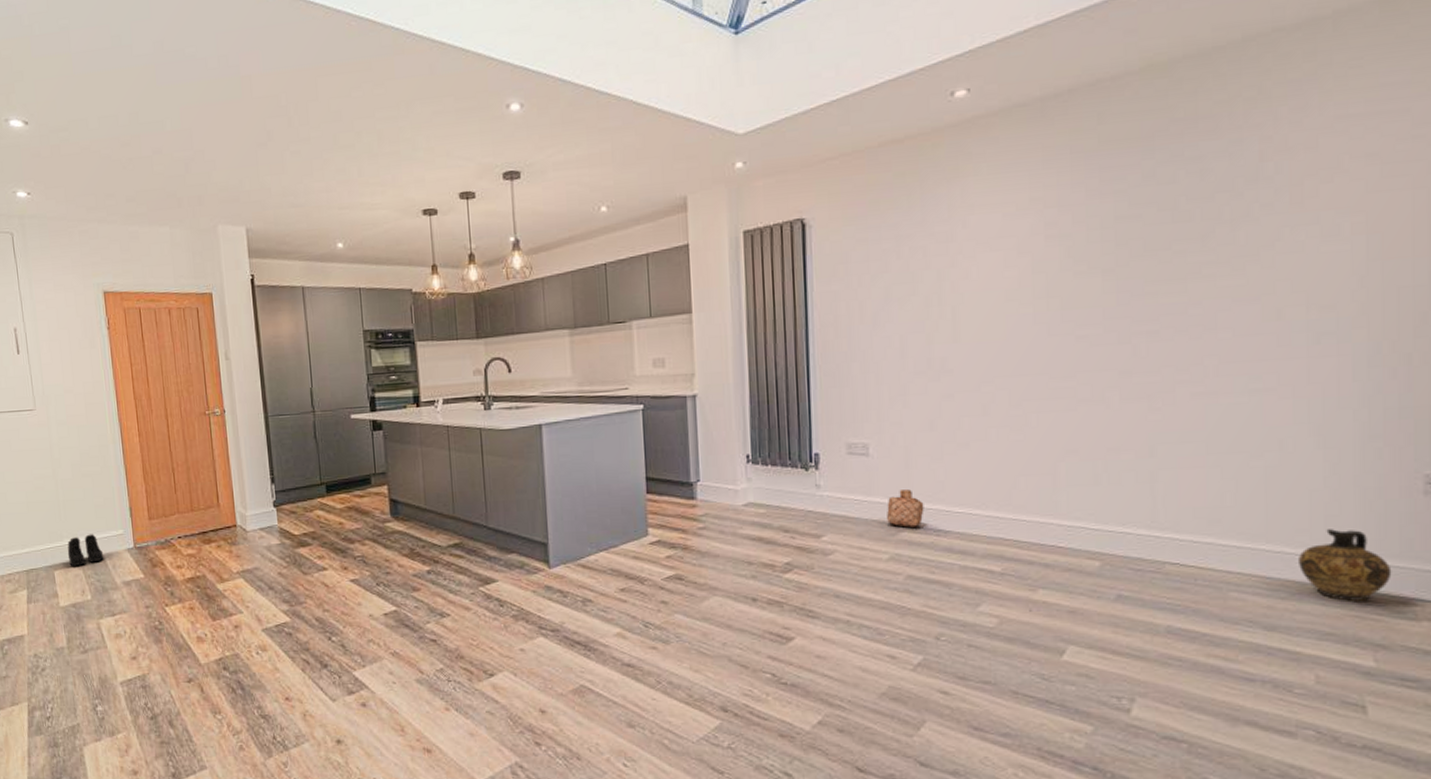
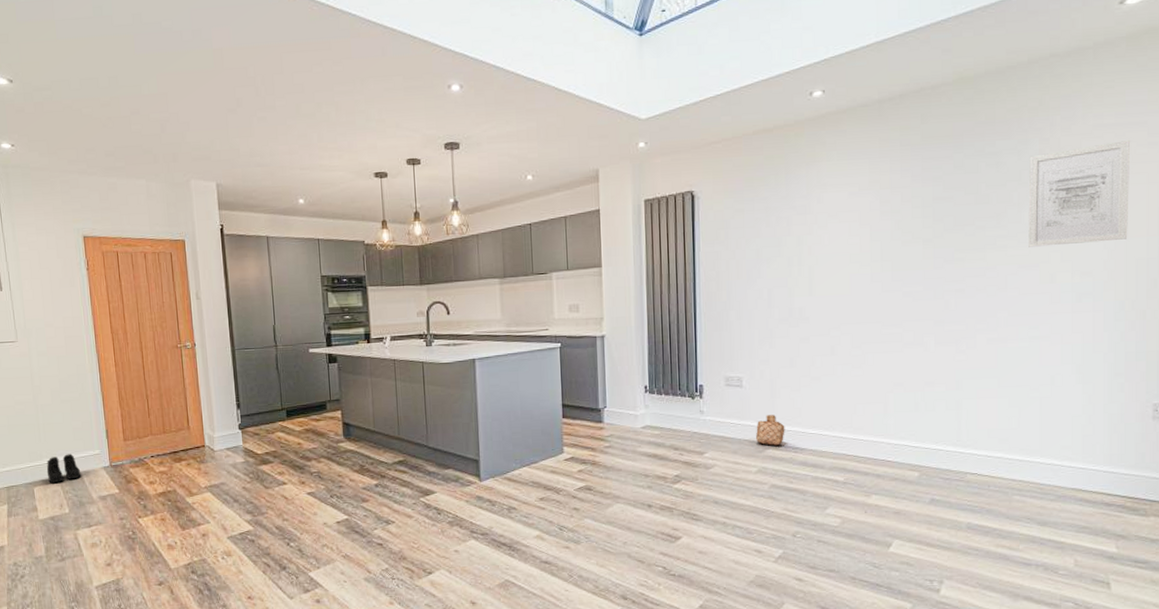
wall art: none [1245,134,1388,276] -> present [1028,140,1131,247]
ceramic jug: present [1299,529,1392,601] -> none [1064,446,1130,502]

